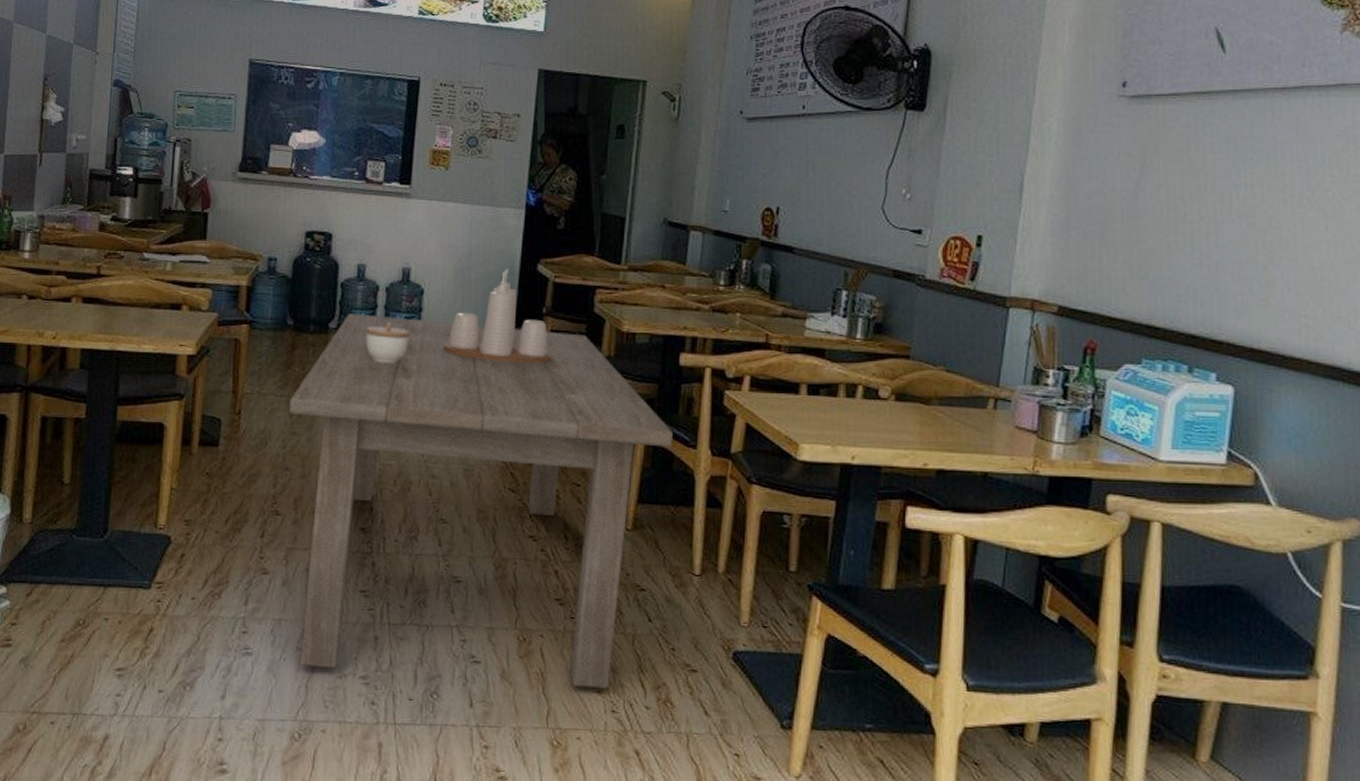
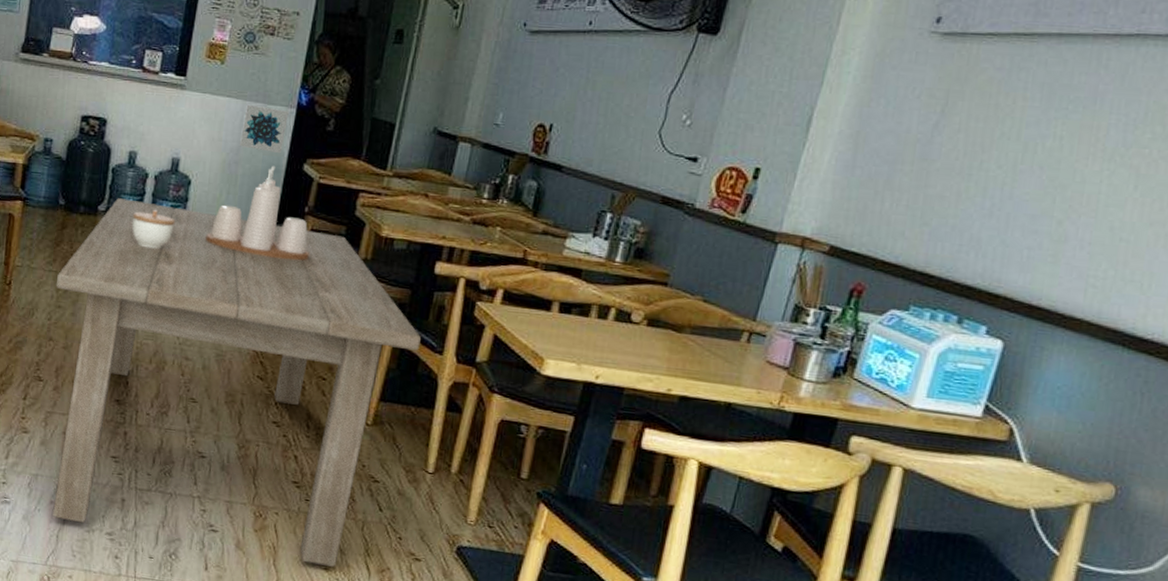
wall art: none [470,208,518,256] -> present [239,104,289,154]

